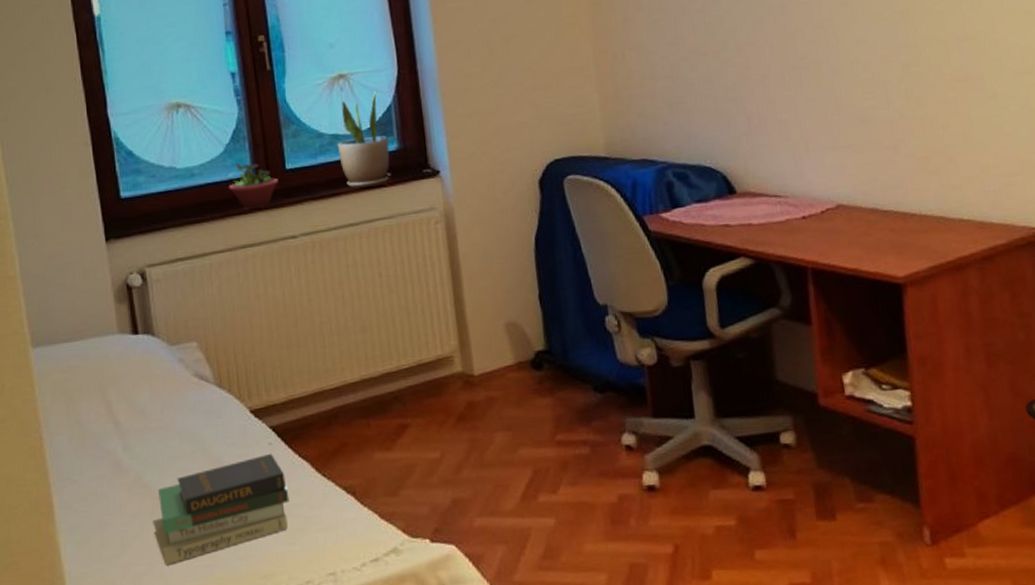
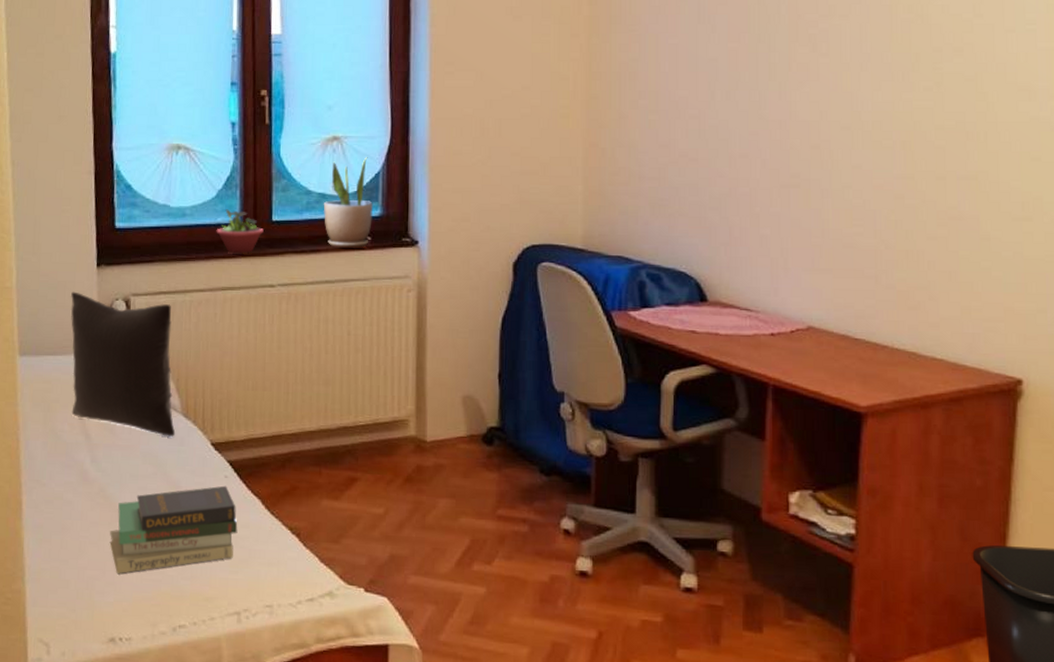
pillow: none [81,270,211,411] -> present [70,291,176,437]

